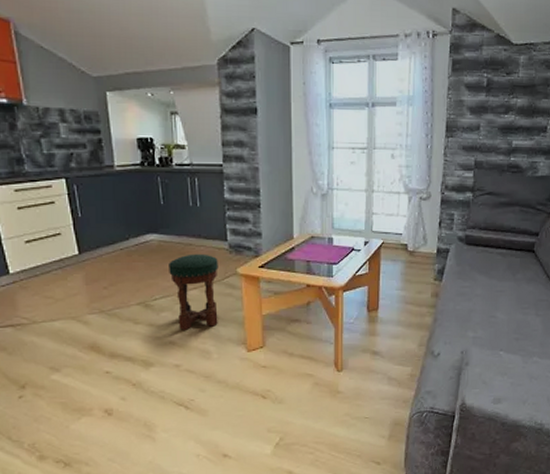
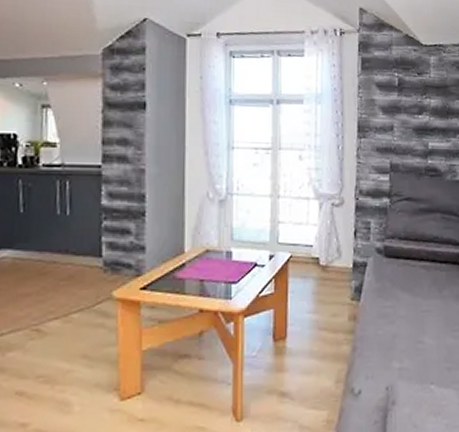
stool: present [169,253,218,330] -> none [23,273,89,375]

